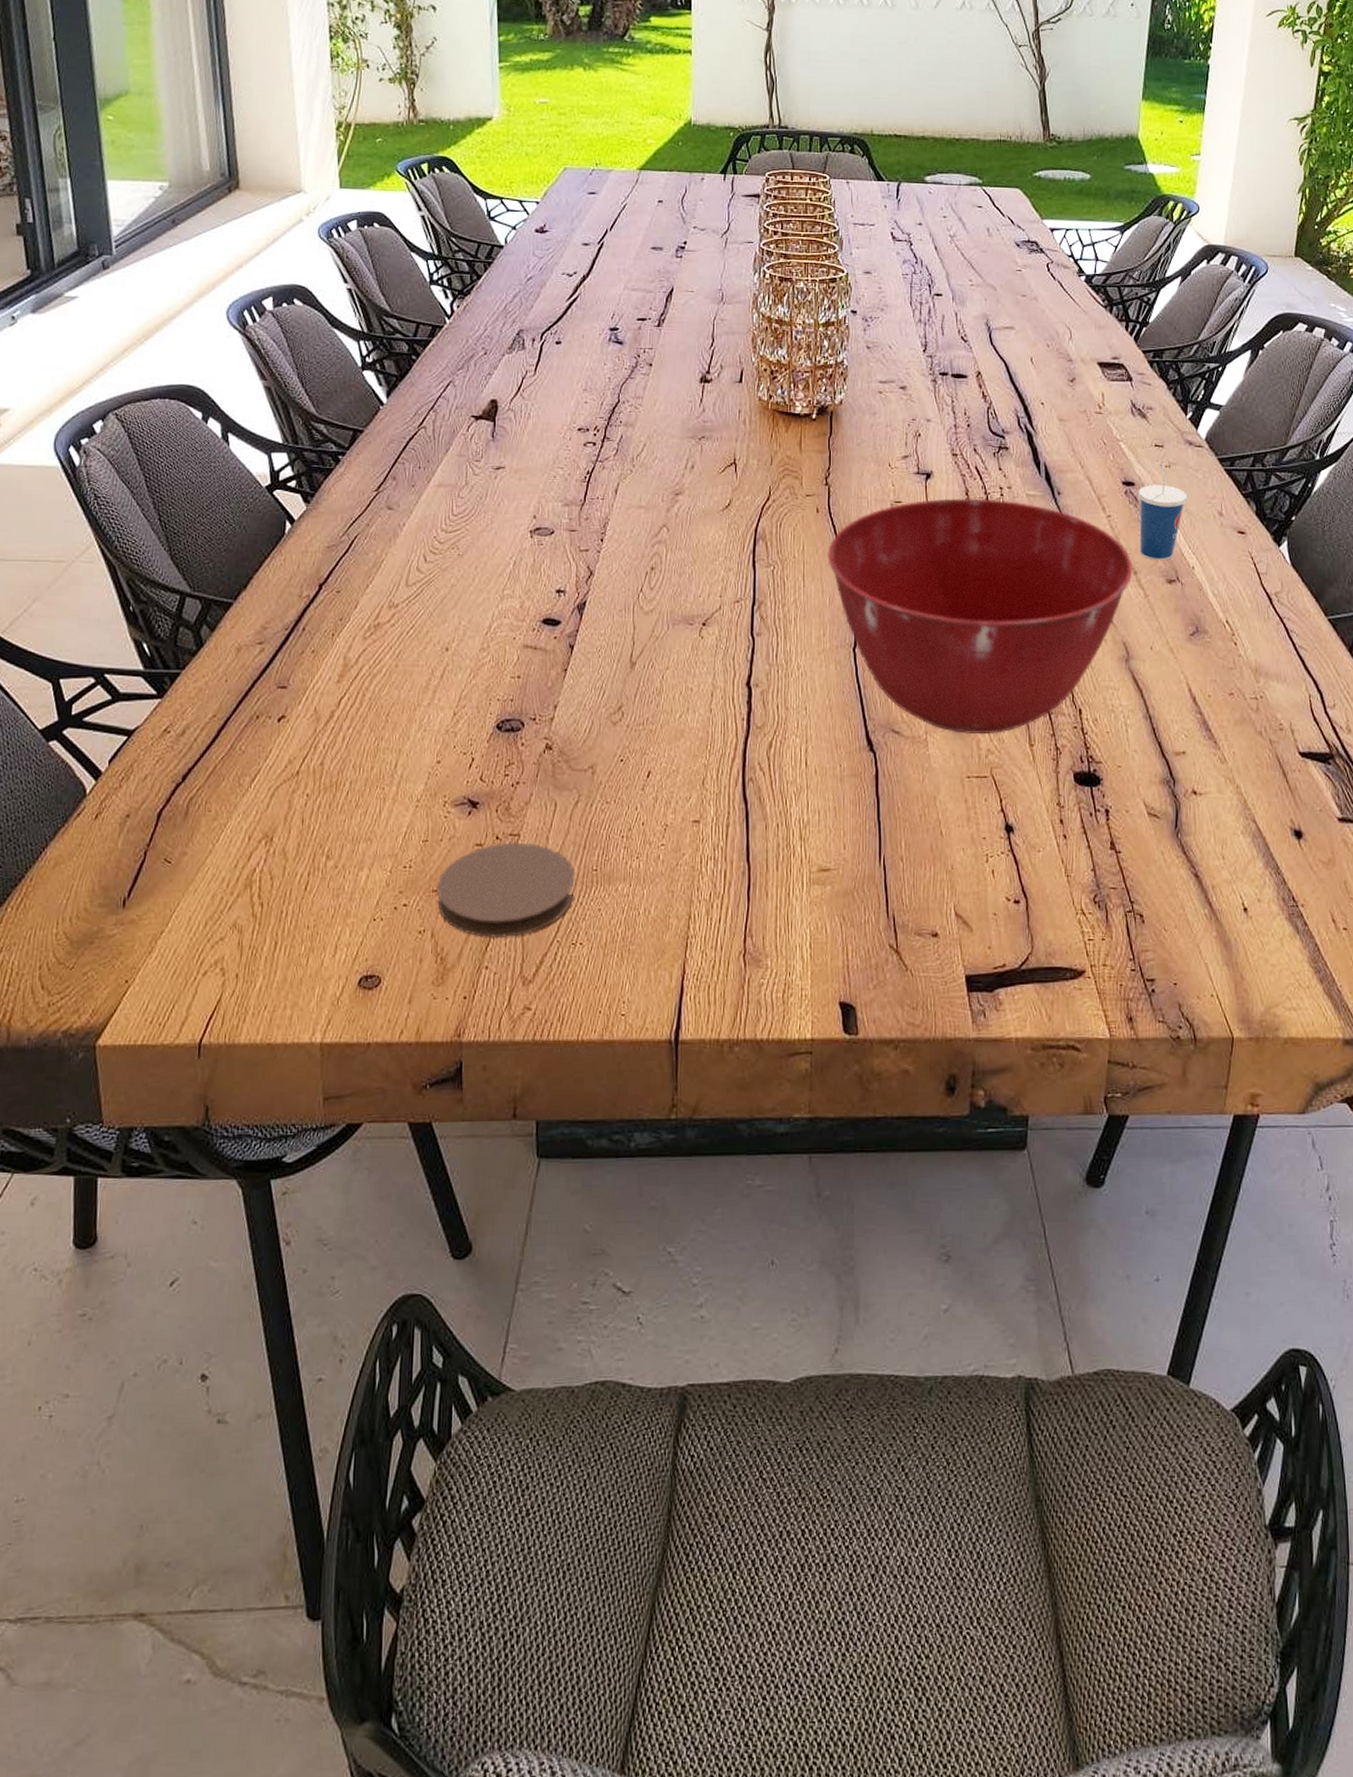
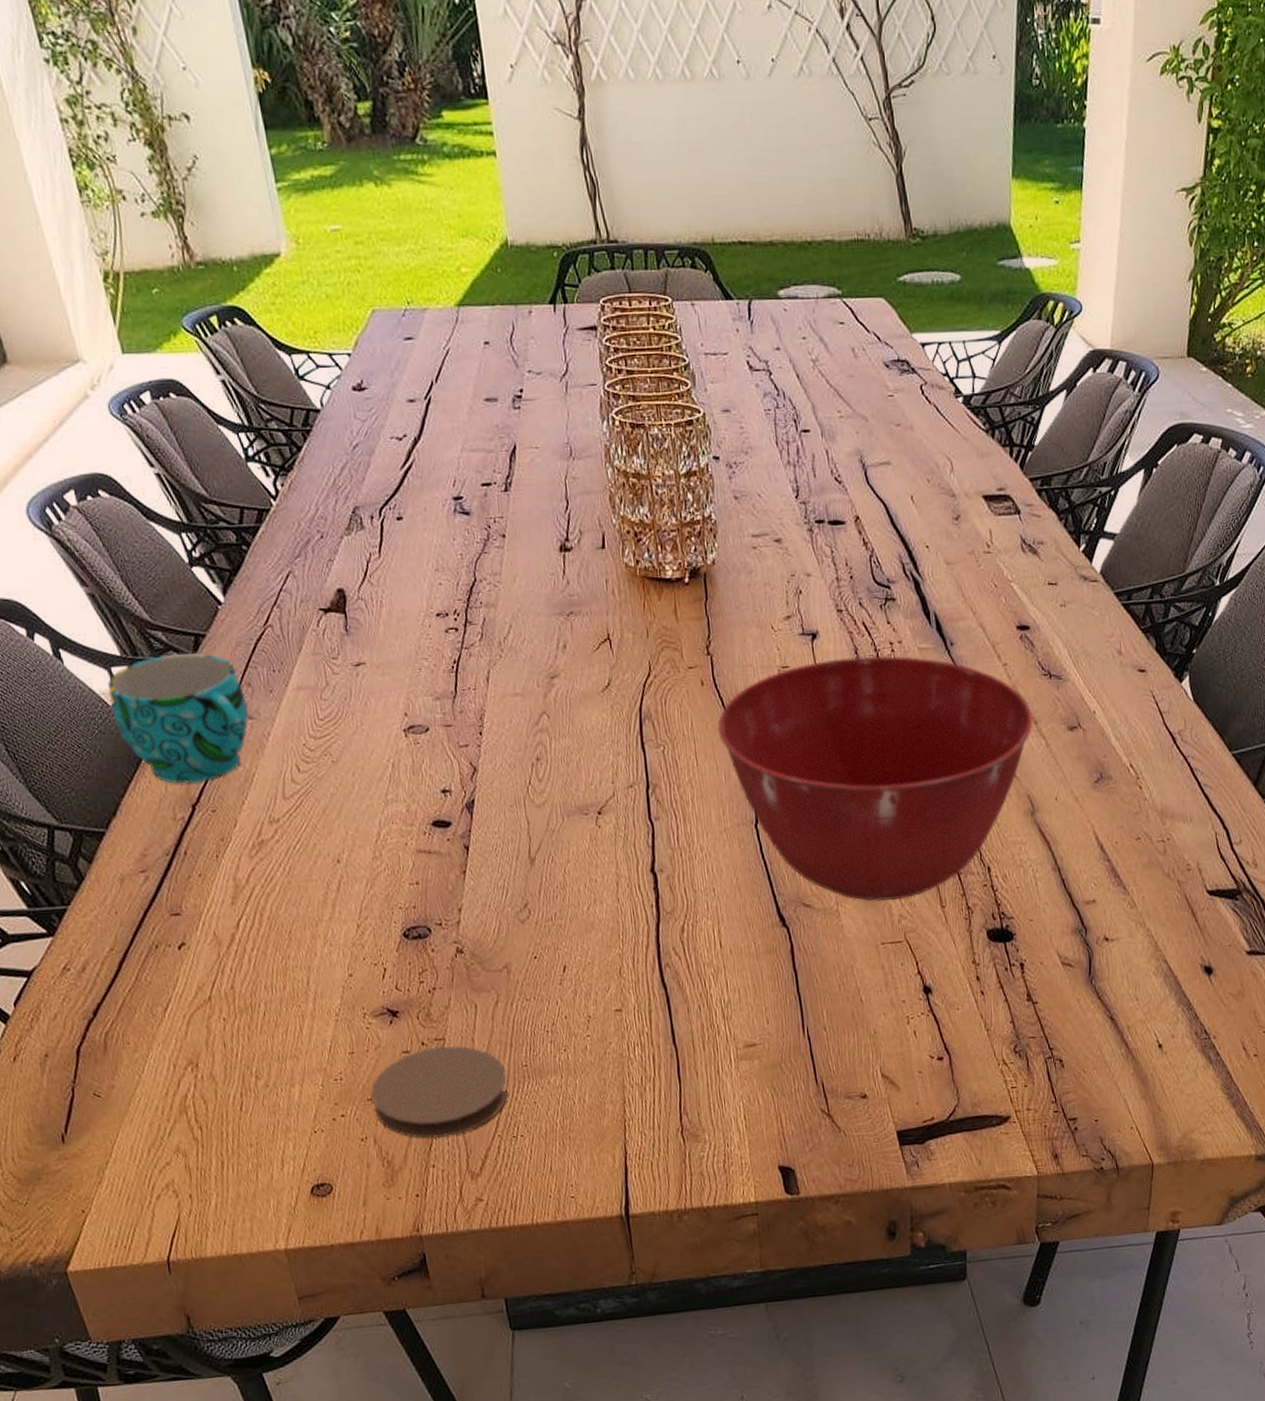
cup: none [264,445,390,564] -> present [108,652,249,784]
cup: present [1137,464,1188,561] -> none [1033,603,1085,708]

